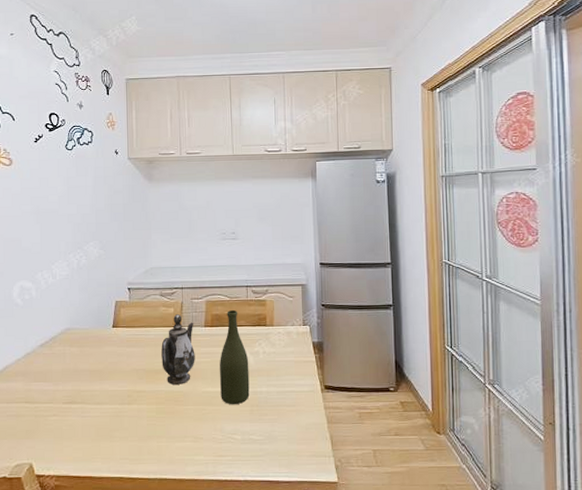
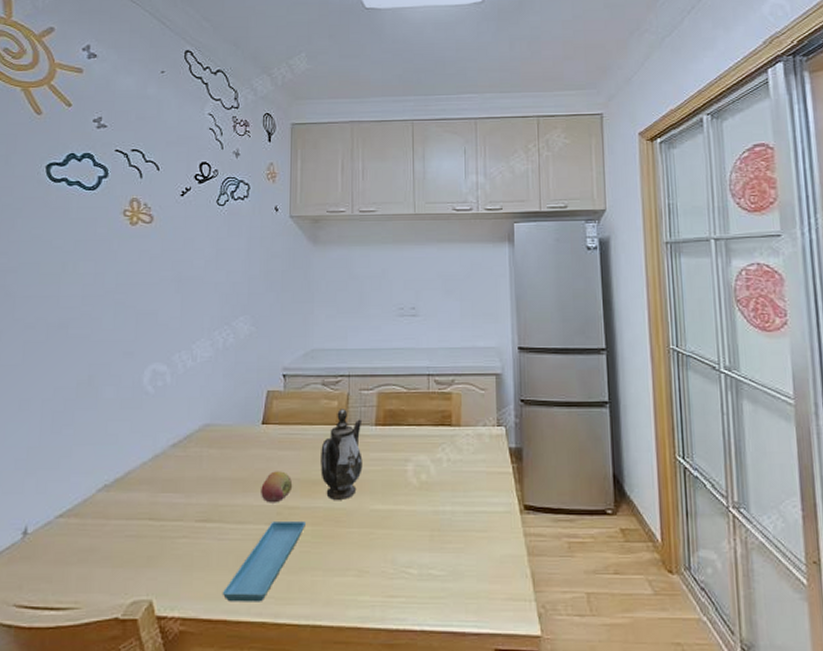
saucer: none [87,402,152,463] -> present [222,522,307,602]
fruit: none [114,364,140,388] -> present [261,471,293,503]
bottle: present [220,309,250,405] -> none [393,404,430,529]

